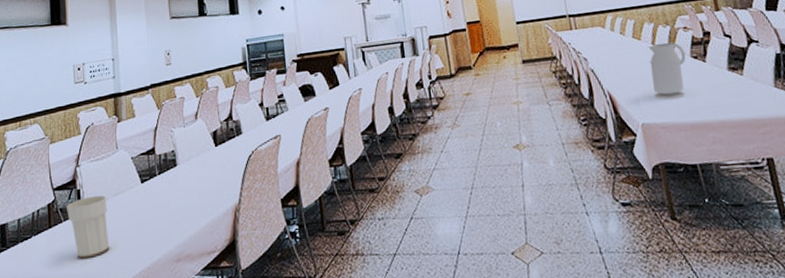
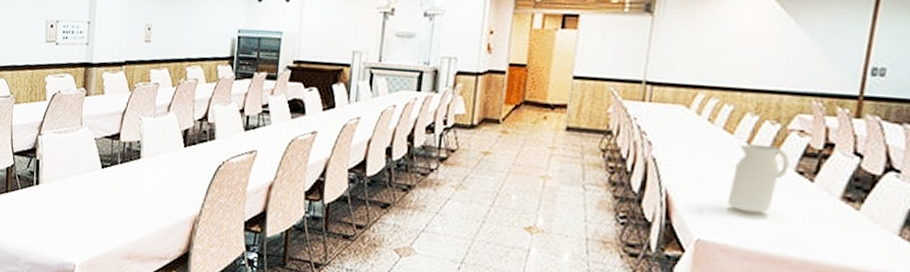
cup: present [67,195,110,259] -> none [24,169,65,233]

